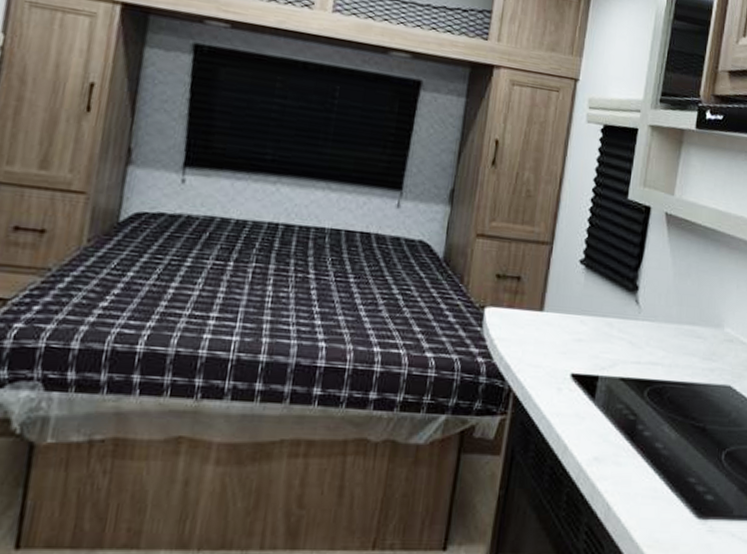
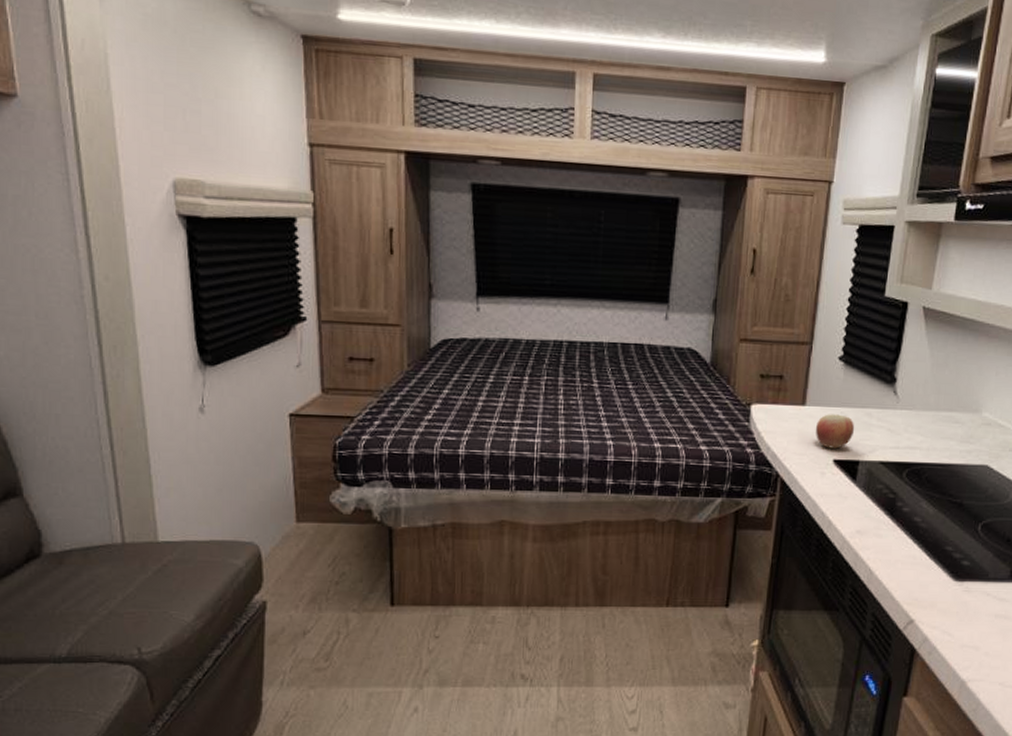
apple: none [552,322,595,362] -> present [815,414,855,449]

